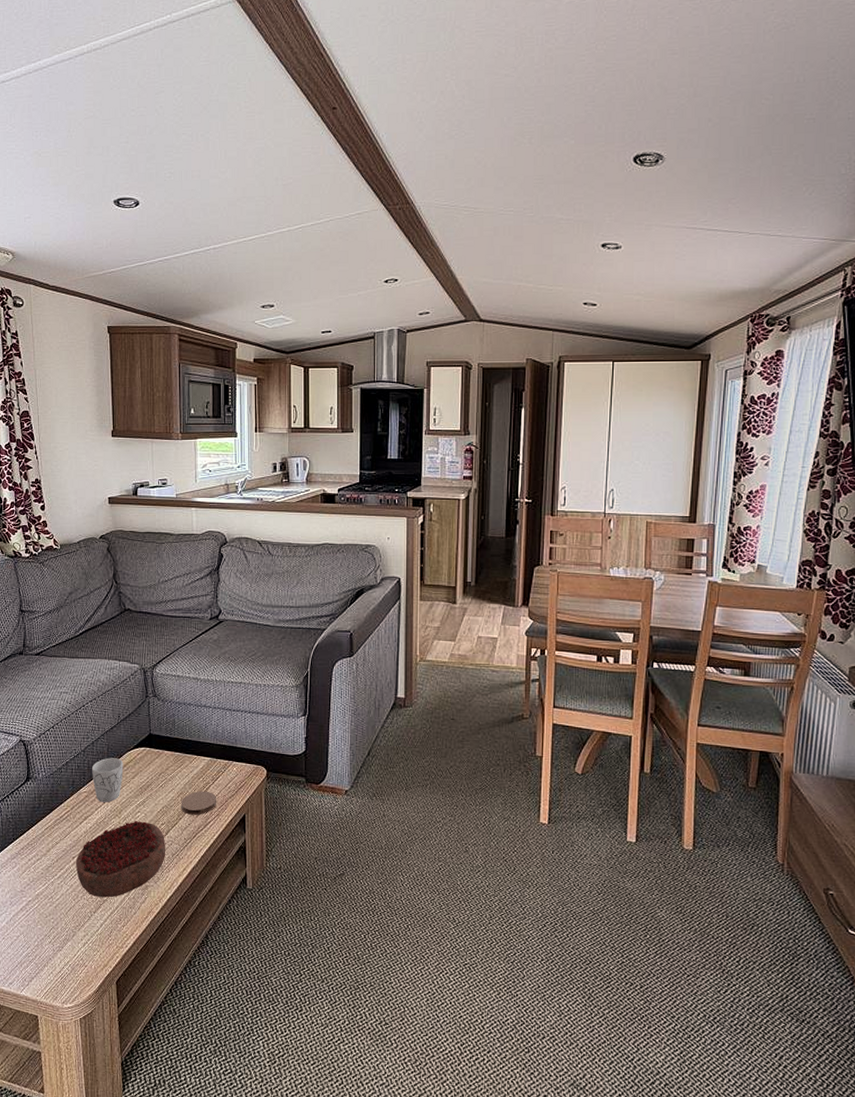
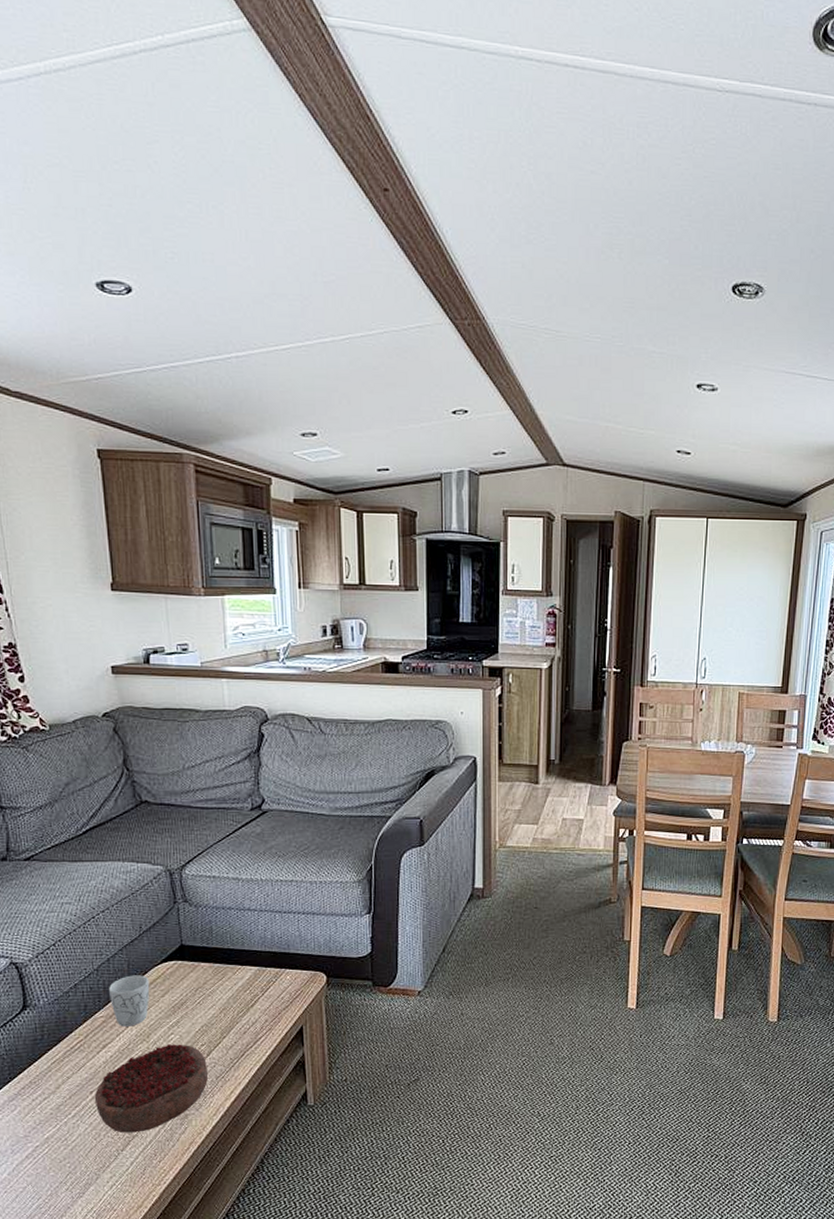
coaster: present [181,790,216,815] -> none [224,1004,267,1032]

